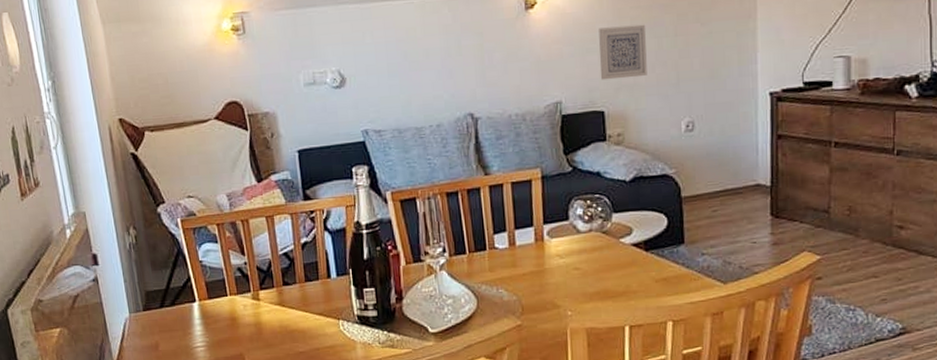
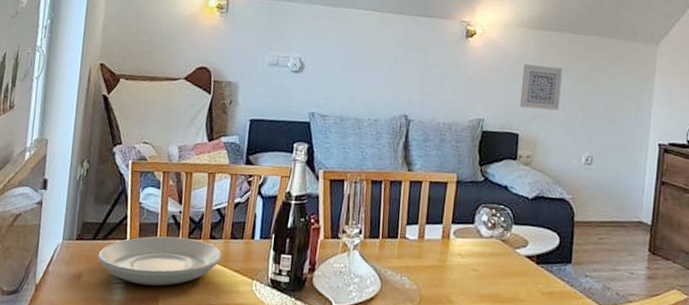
plate: none [170,289,301,345] -> present [97,236,223,286]

